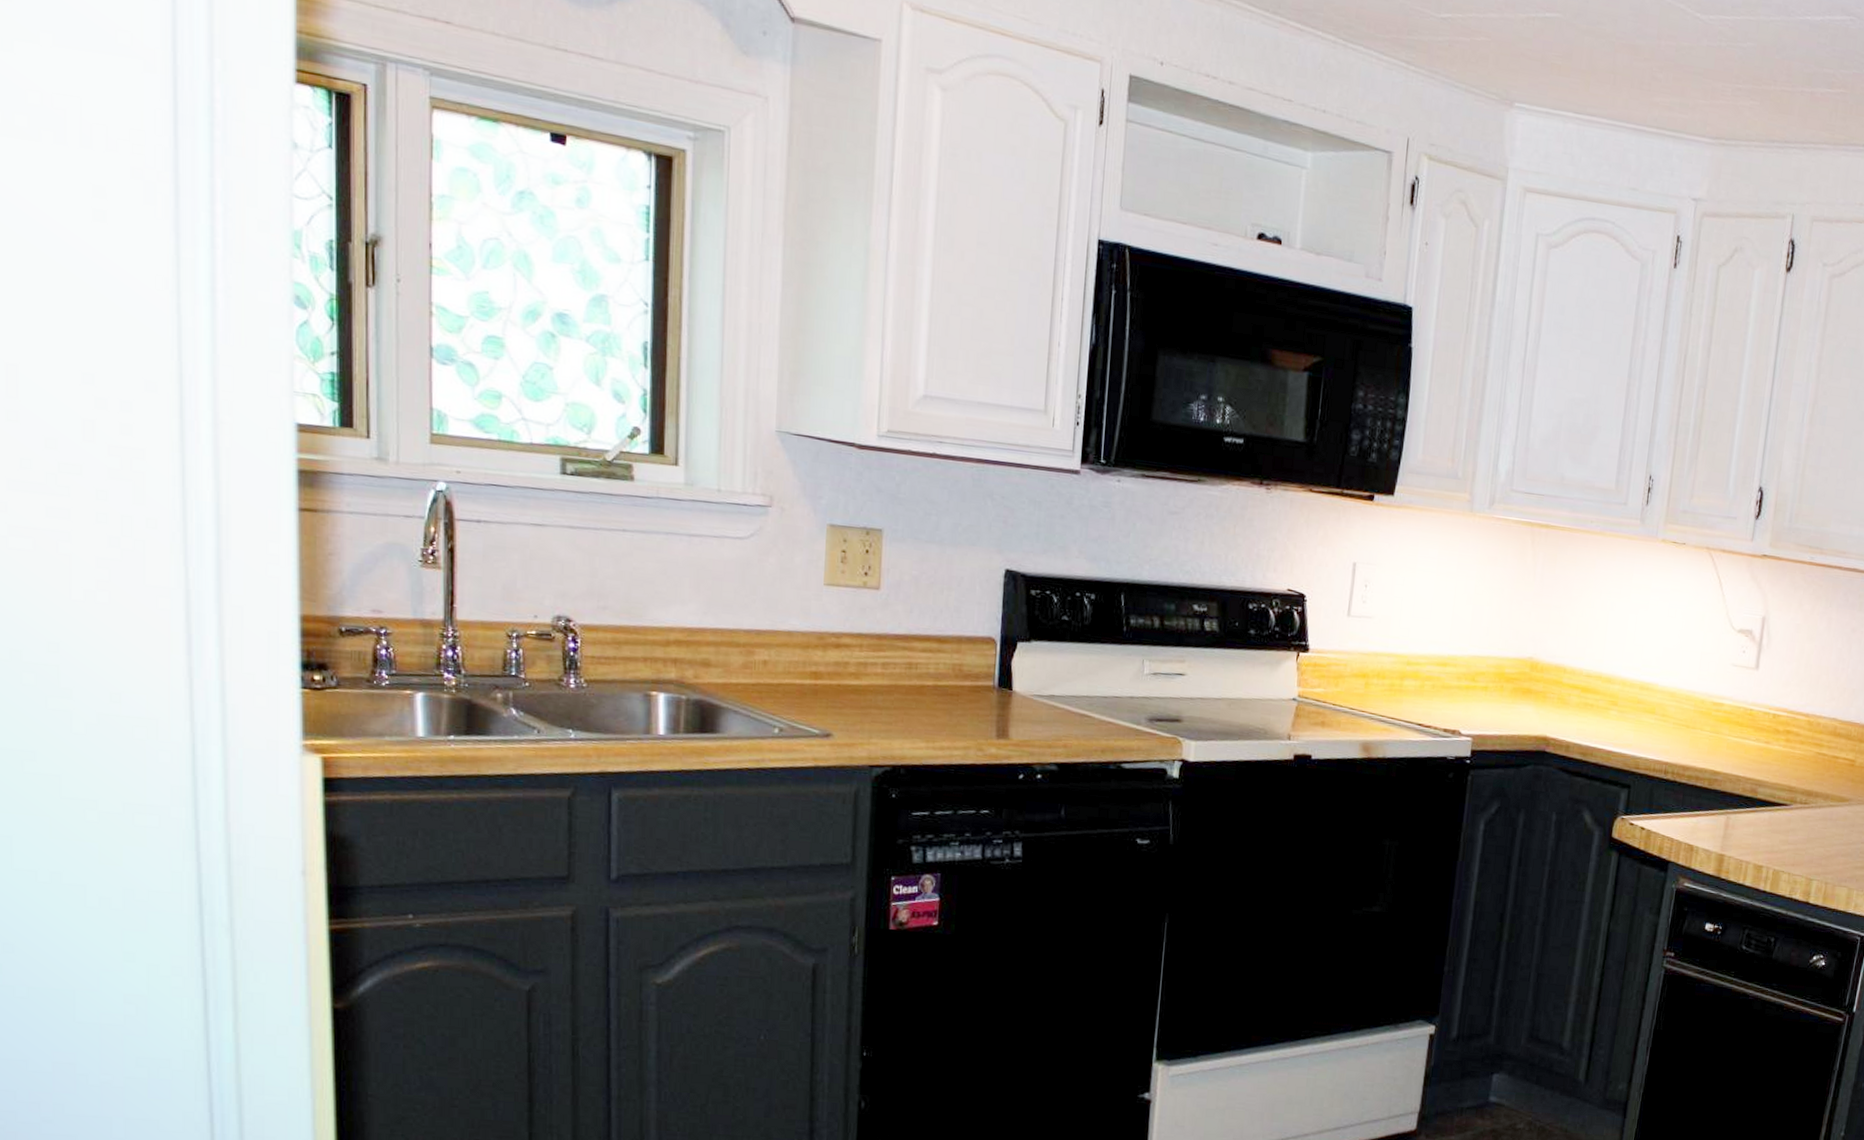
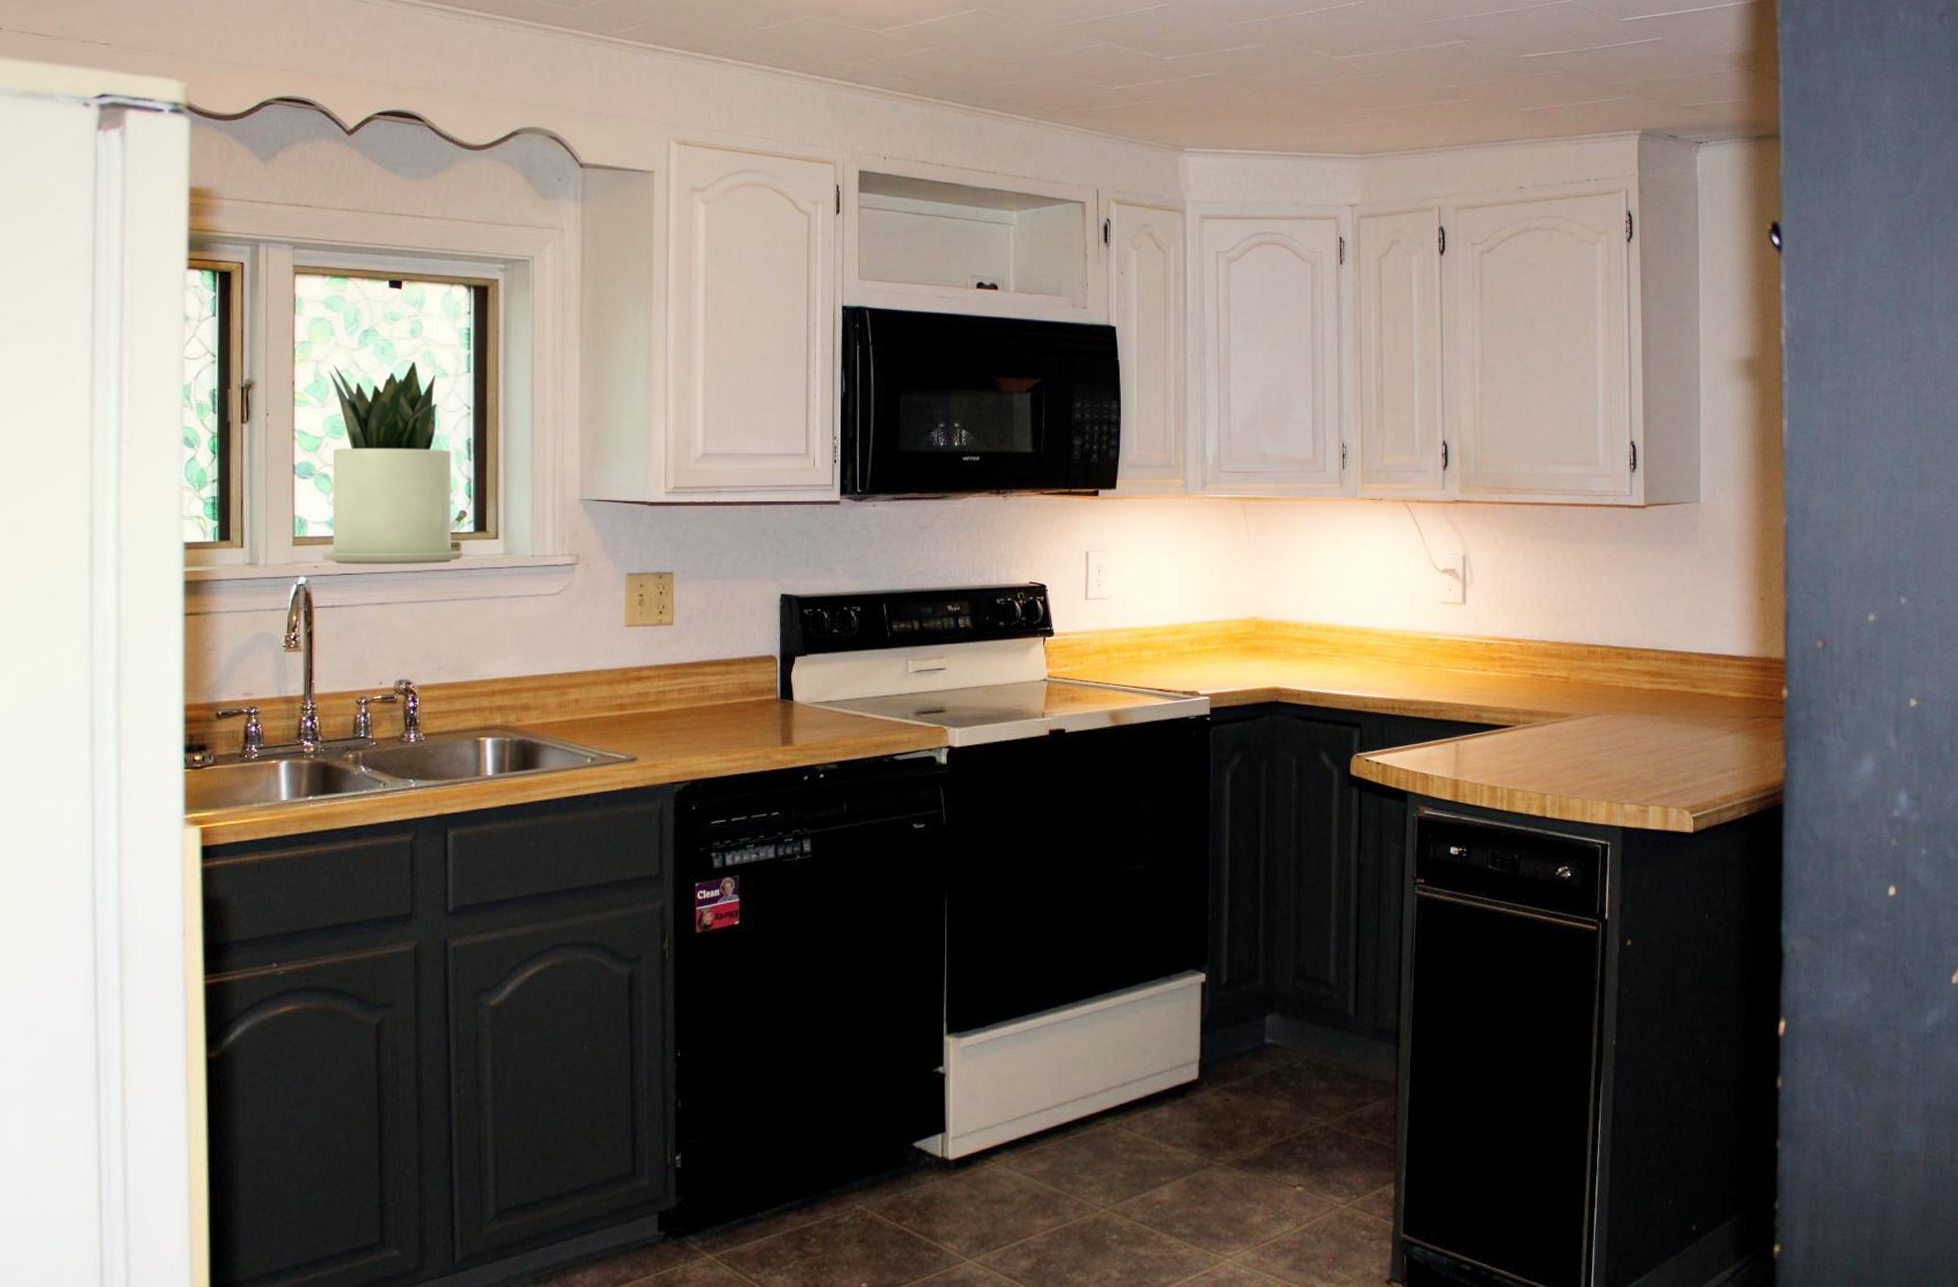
planter: none [463,229,638,487] -> present [319,361,465,564]

